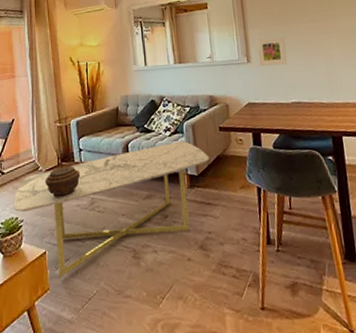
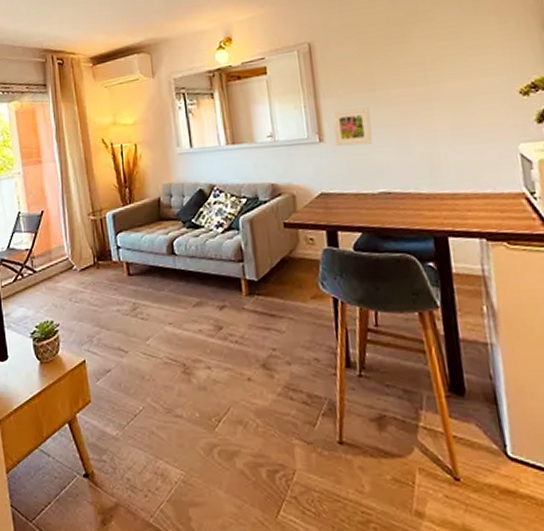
coffee table: present [13,141,209,278] -> none [47,239,272,390]
decorative container: present [45,166,81,197] -> none [81,265,120,300]

